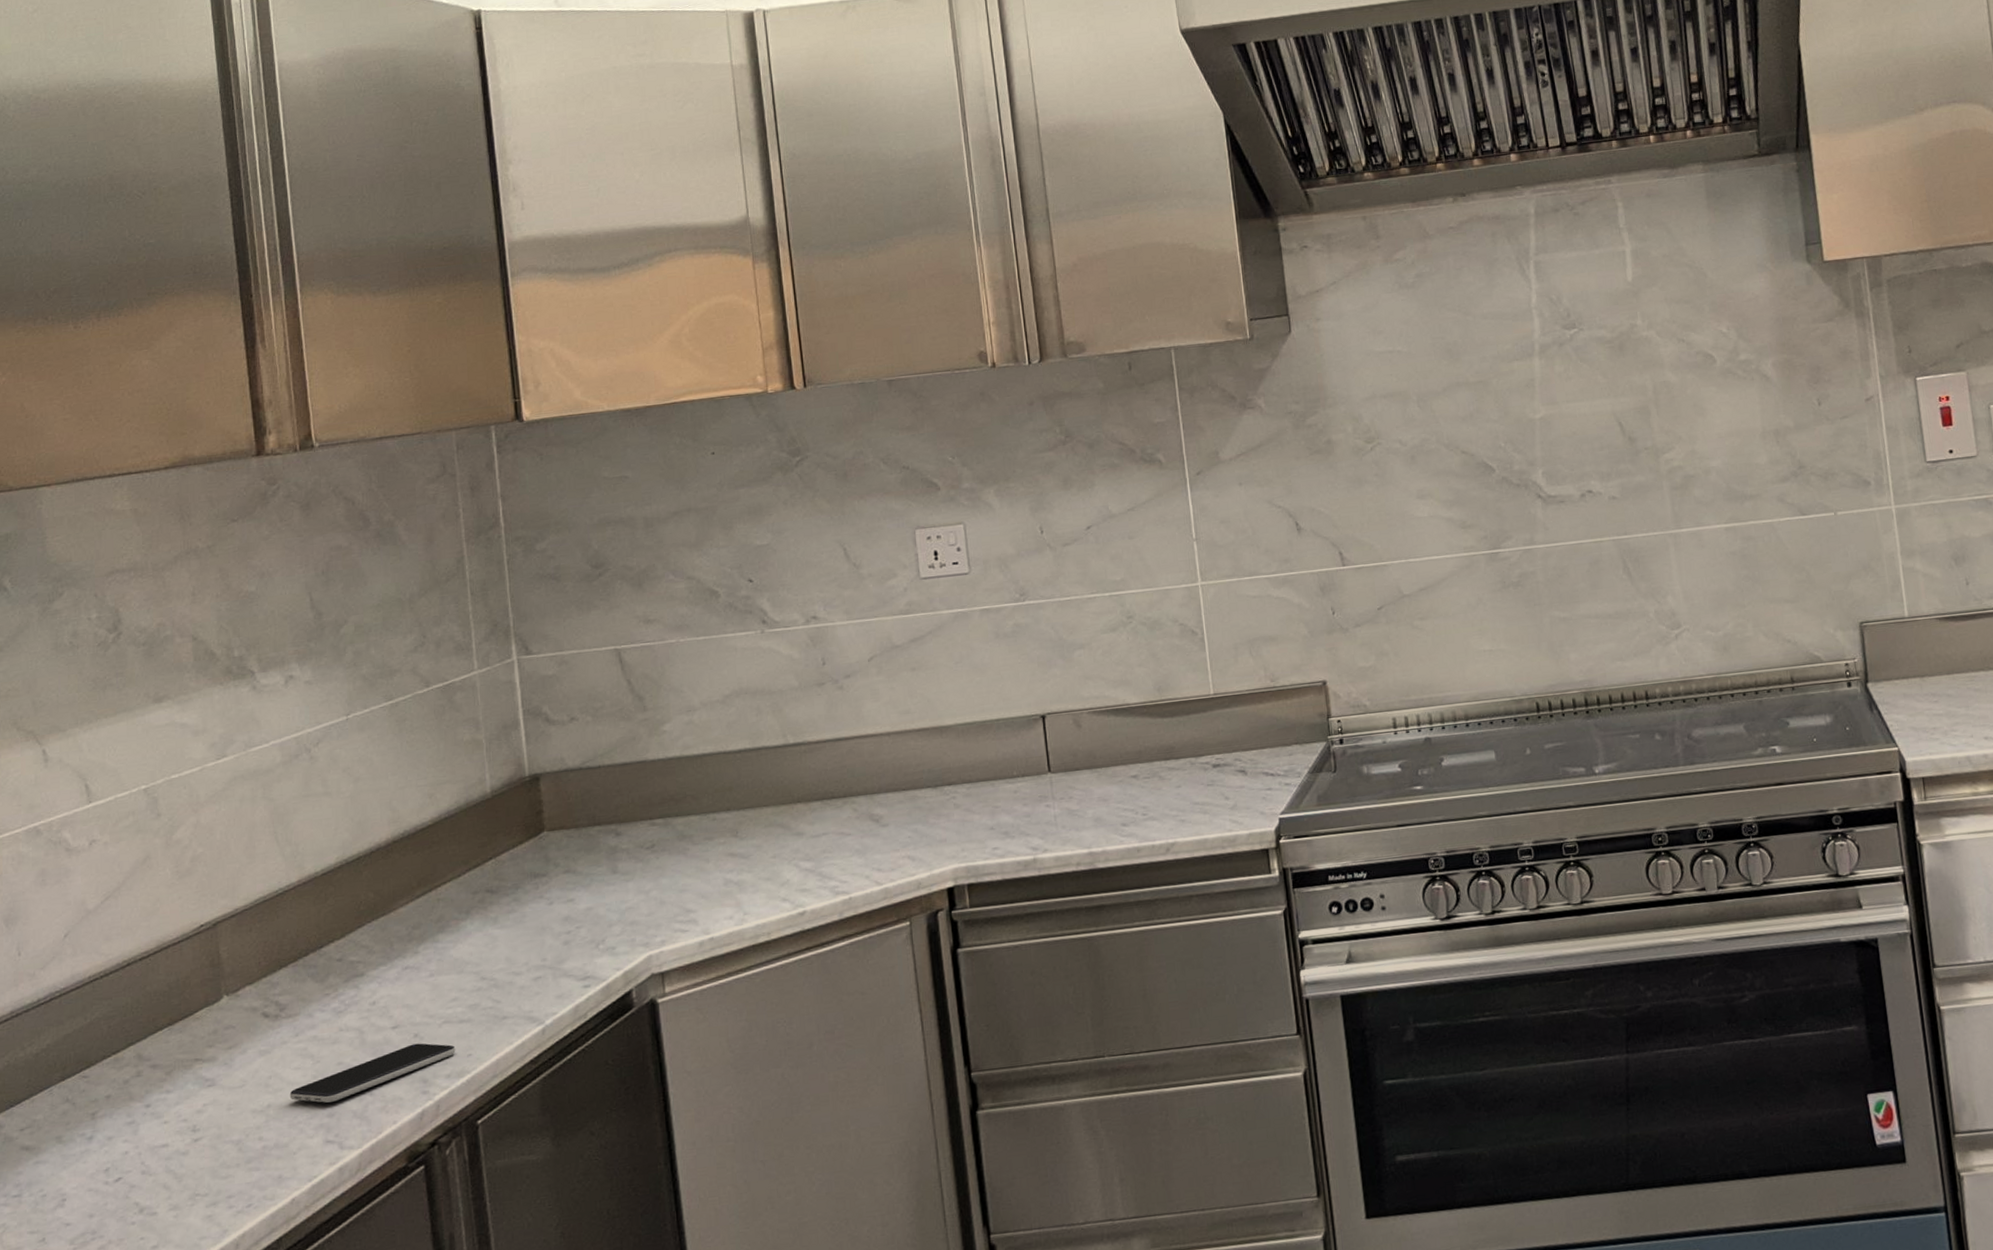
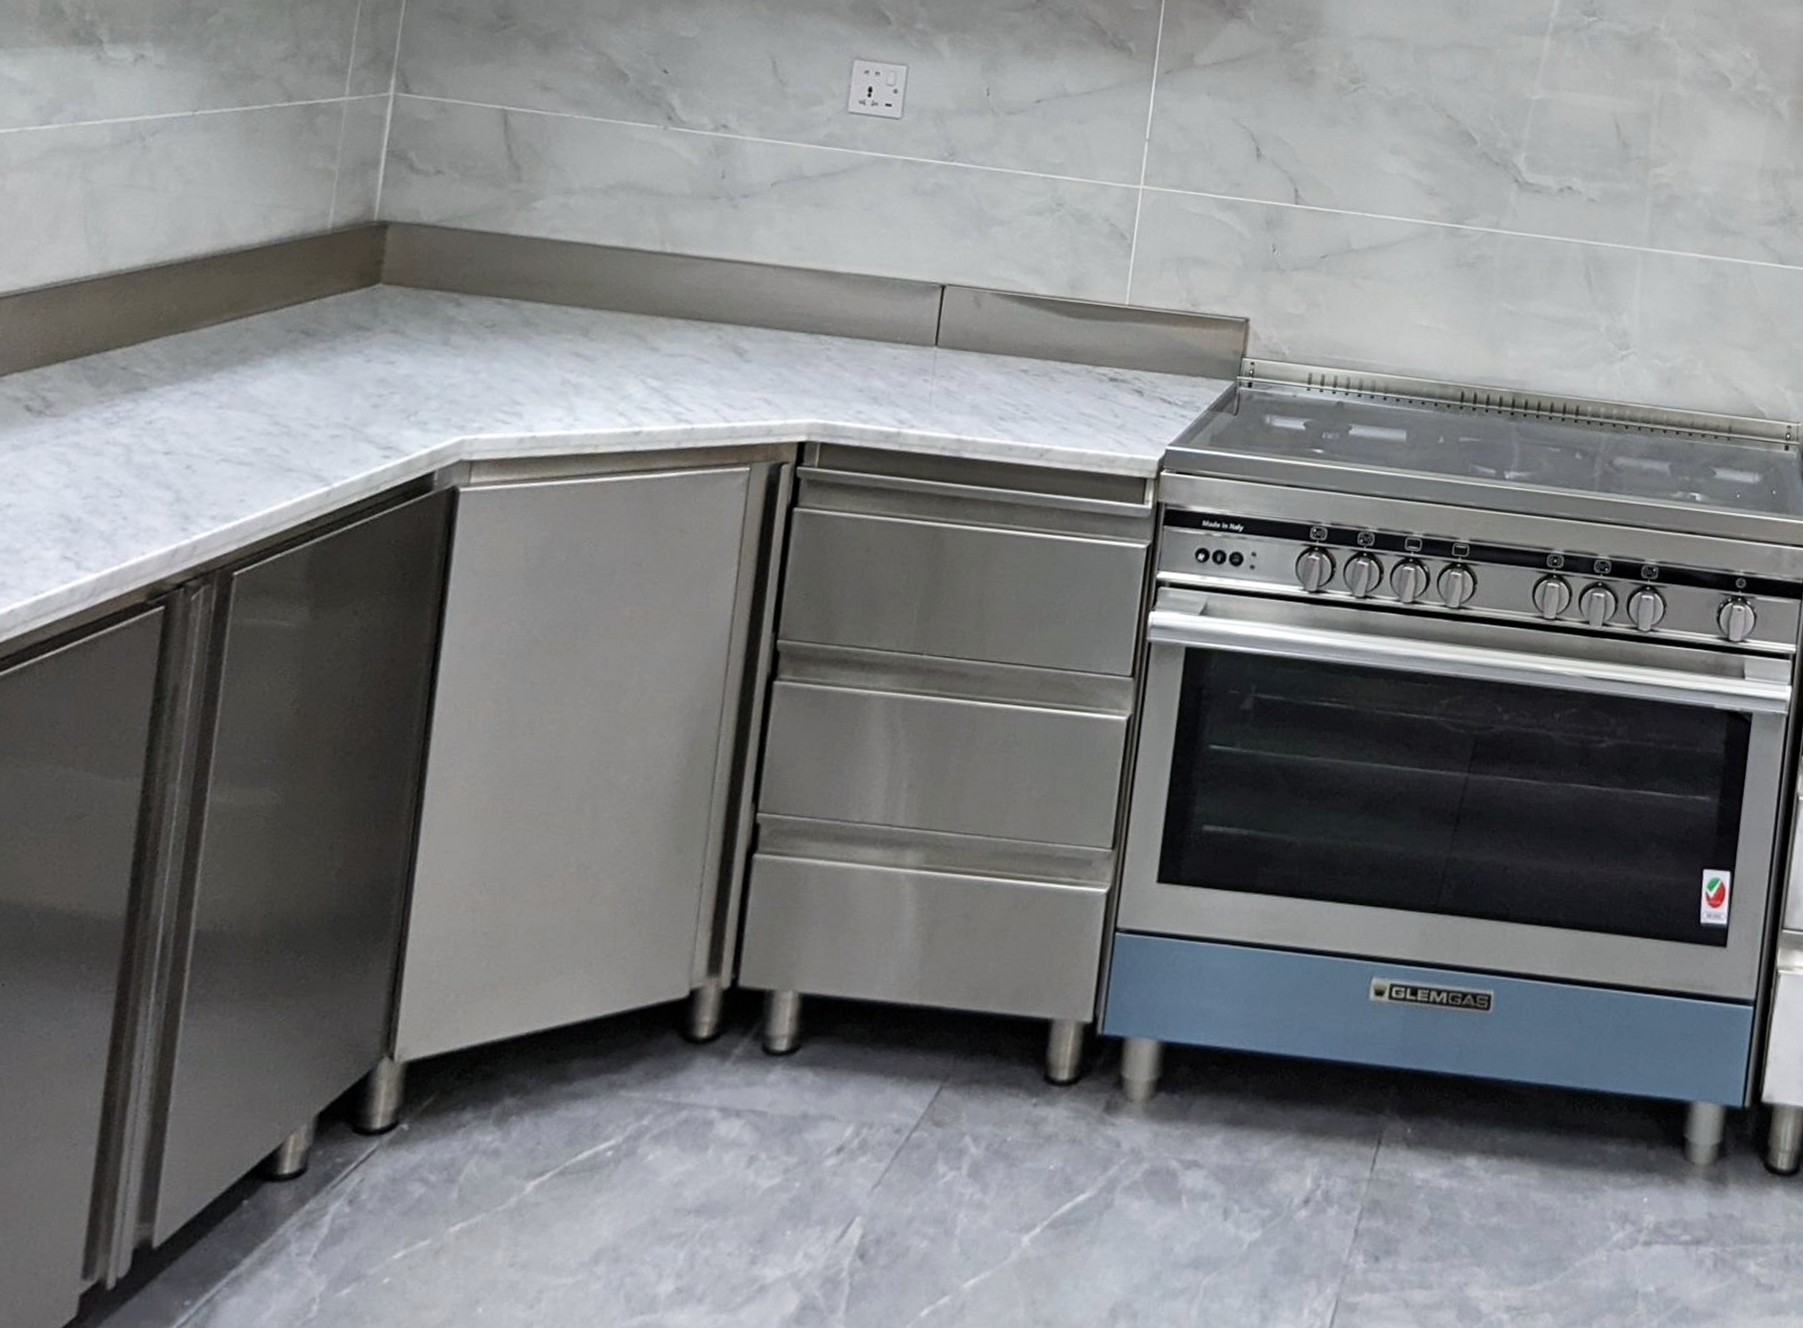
smartphone: present [289,1043,456,1103] -> none [34,475,229,517]

